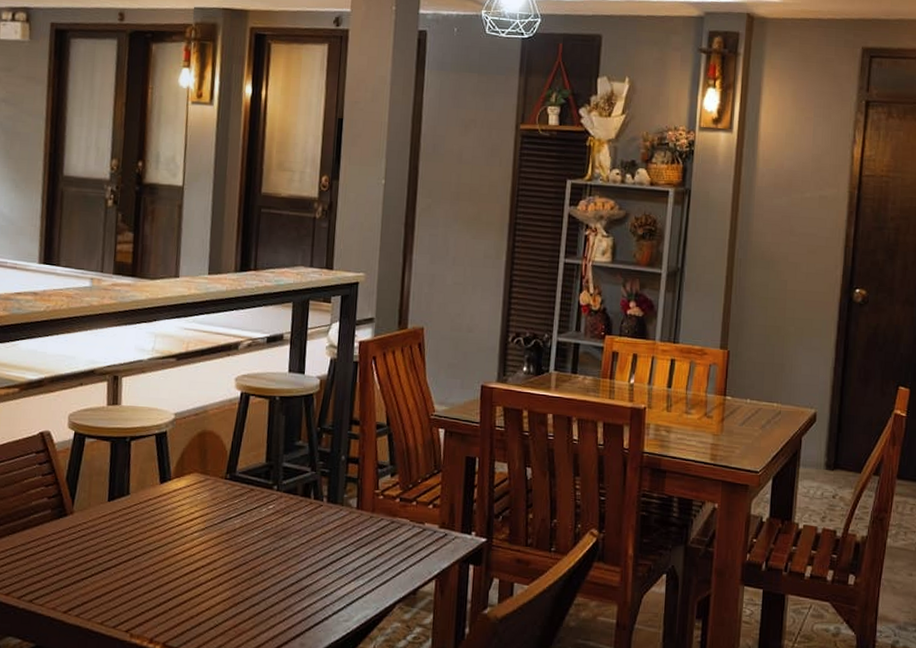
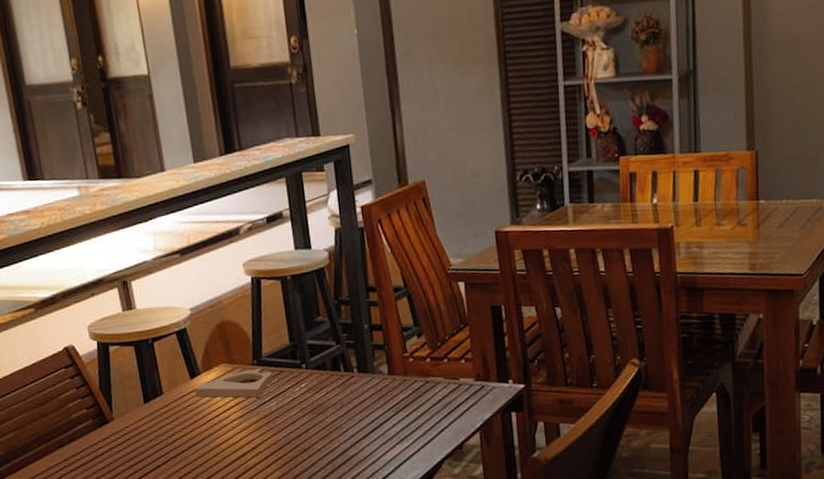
napkin holder: none [161,483,244,512] -> present [194,369,274,398]

